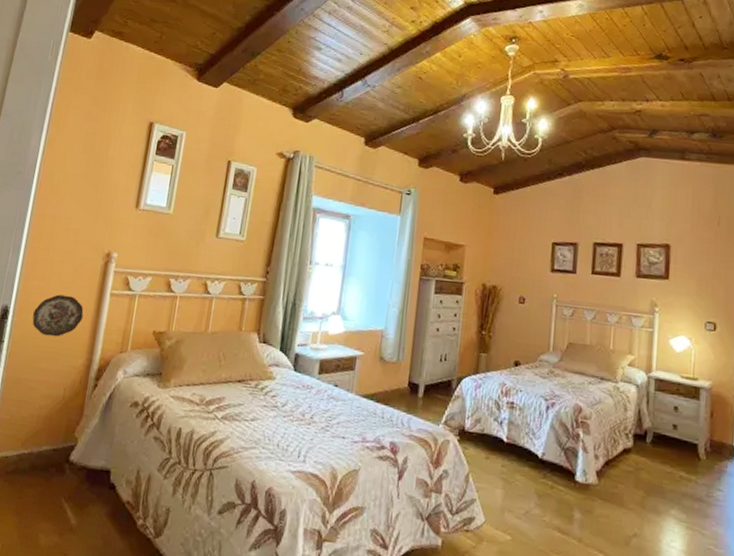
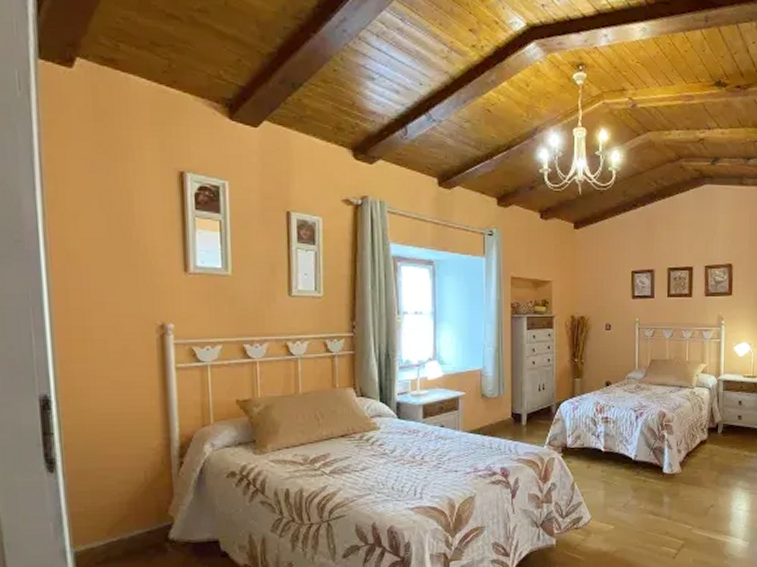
decorative plate: present [32,294,84,337] -> none [83,375,148,421]

